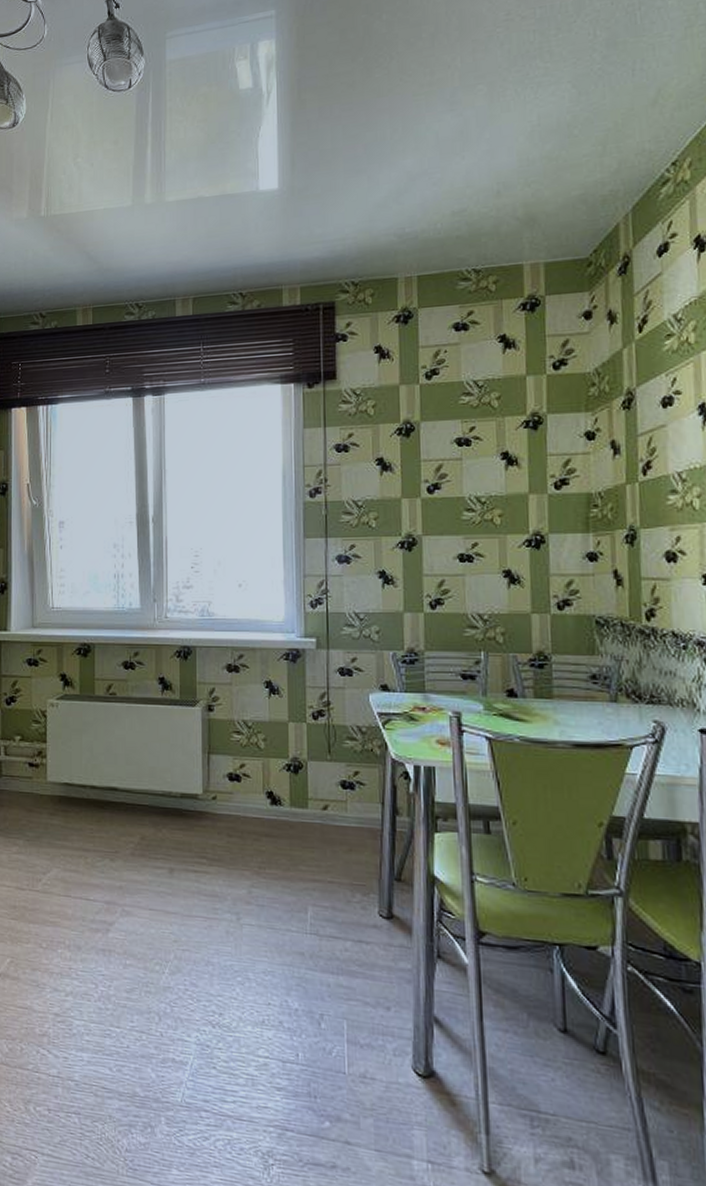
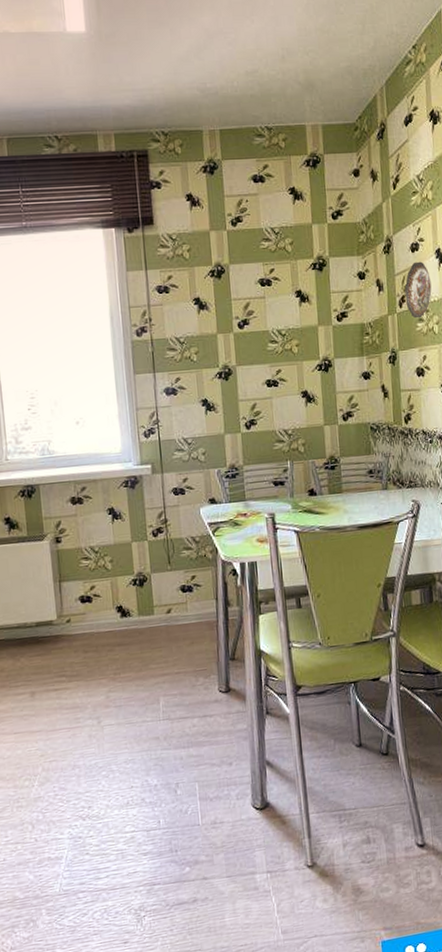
decorative plate: none [651,419,691,490] -> present [404,261,432,319]

